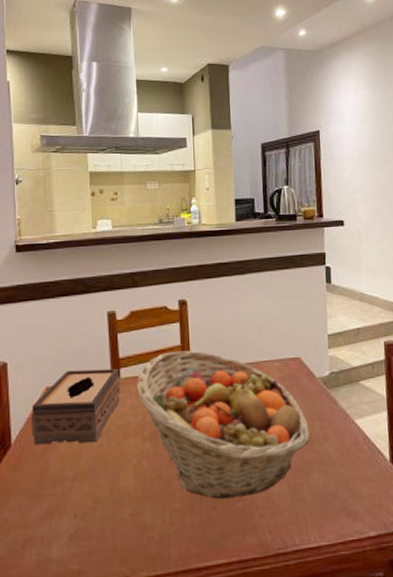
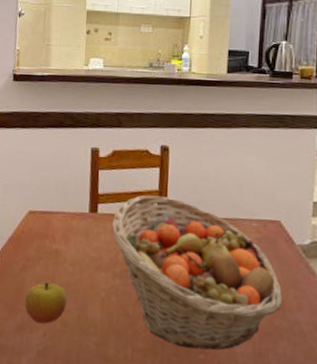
tissue box: present [31,368,120,445] -> none [12,198,97,270]
apple: none [50,459,96,505] -> present [25,282,67,324]

